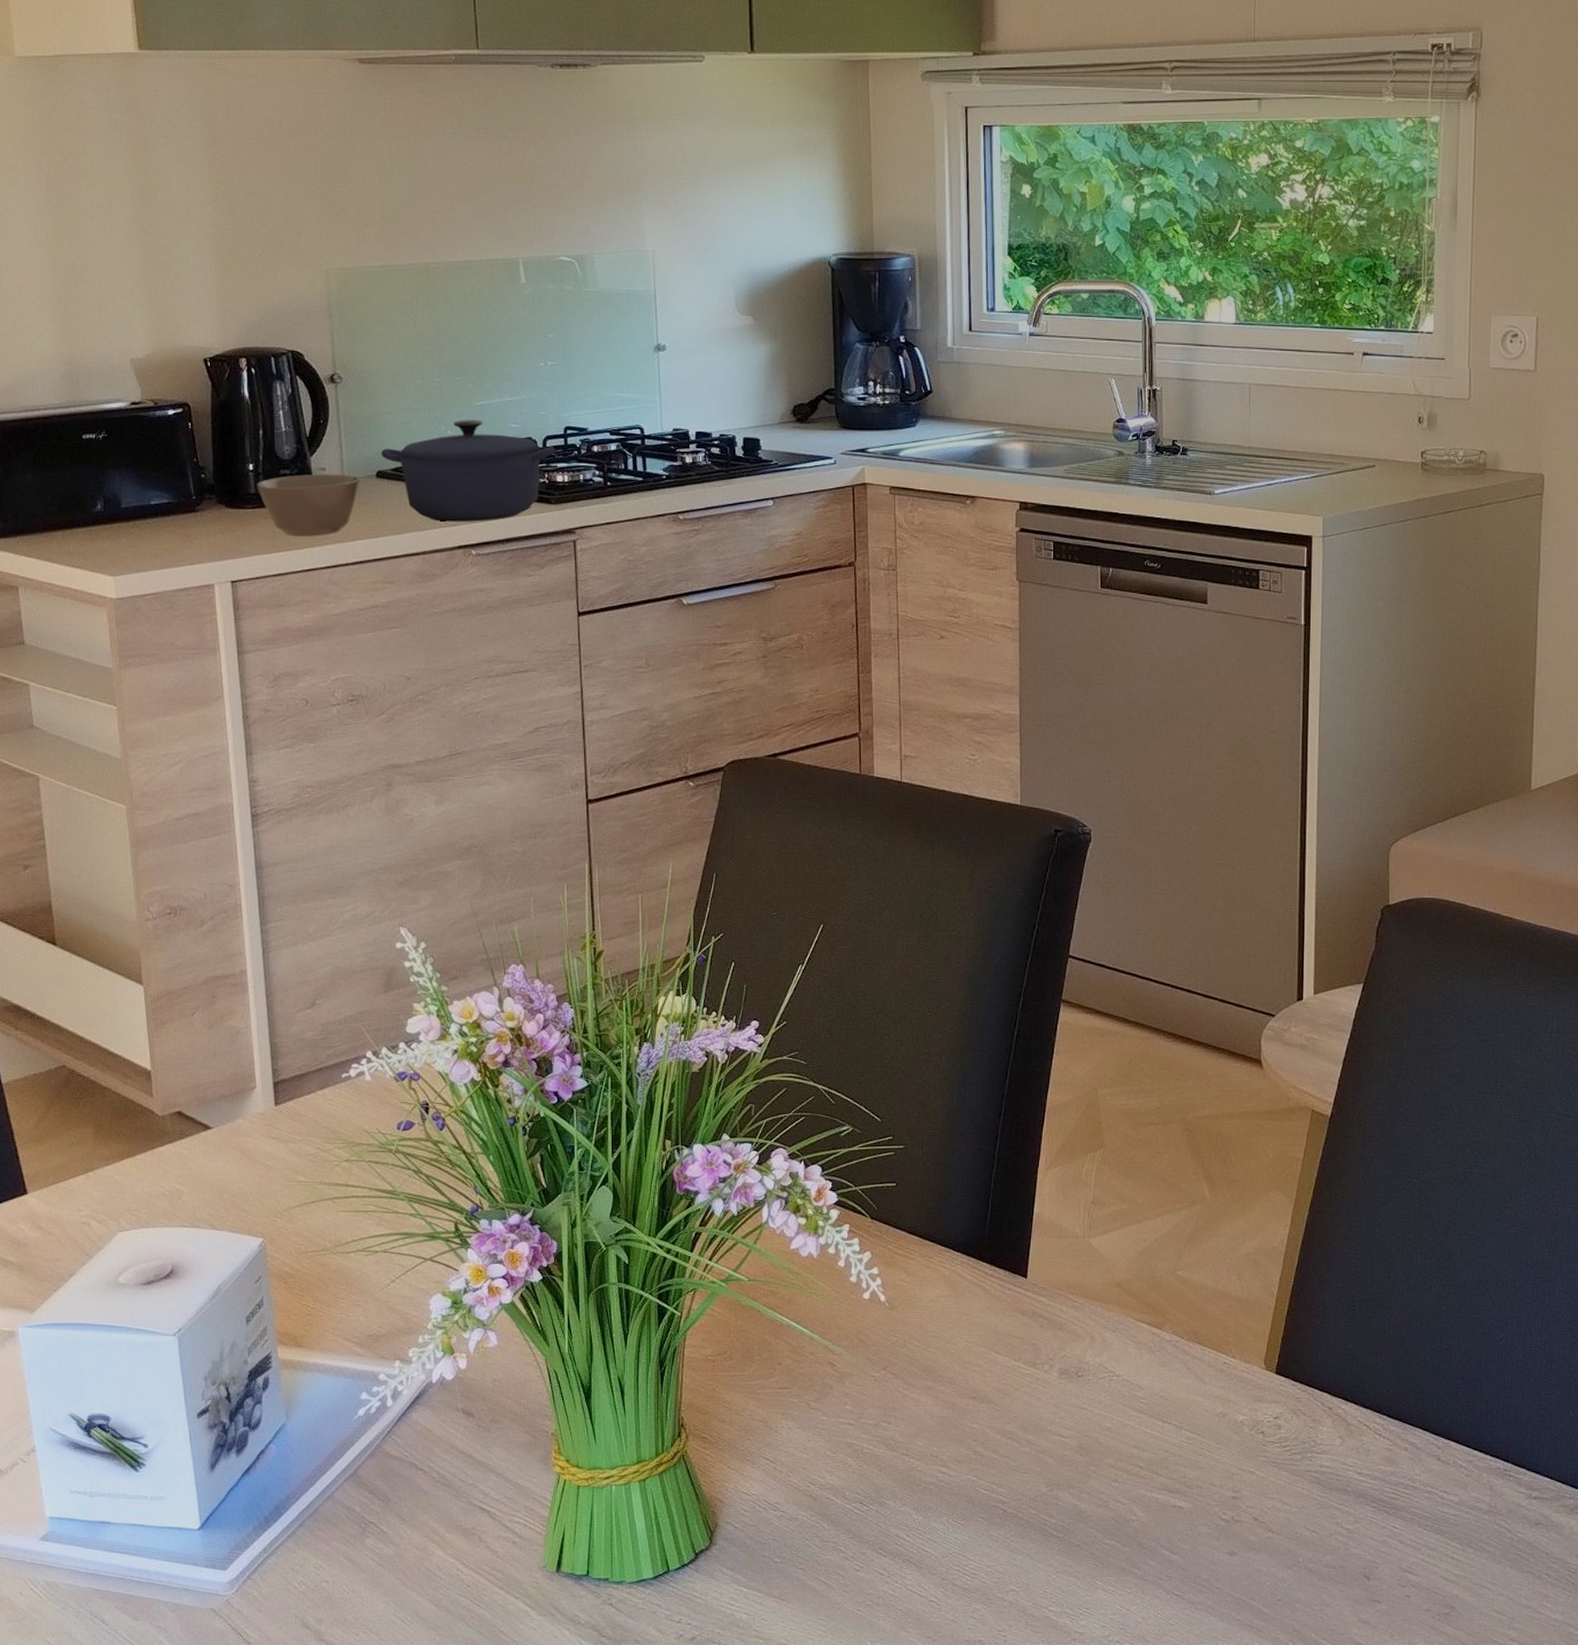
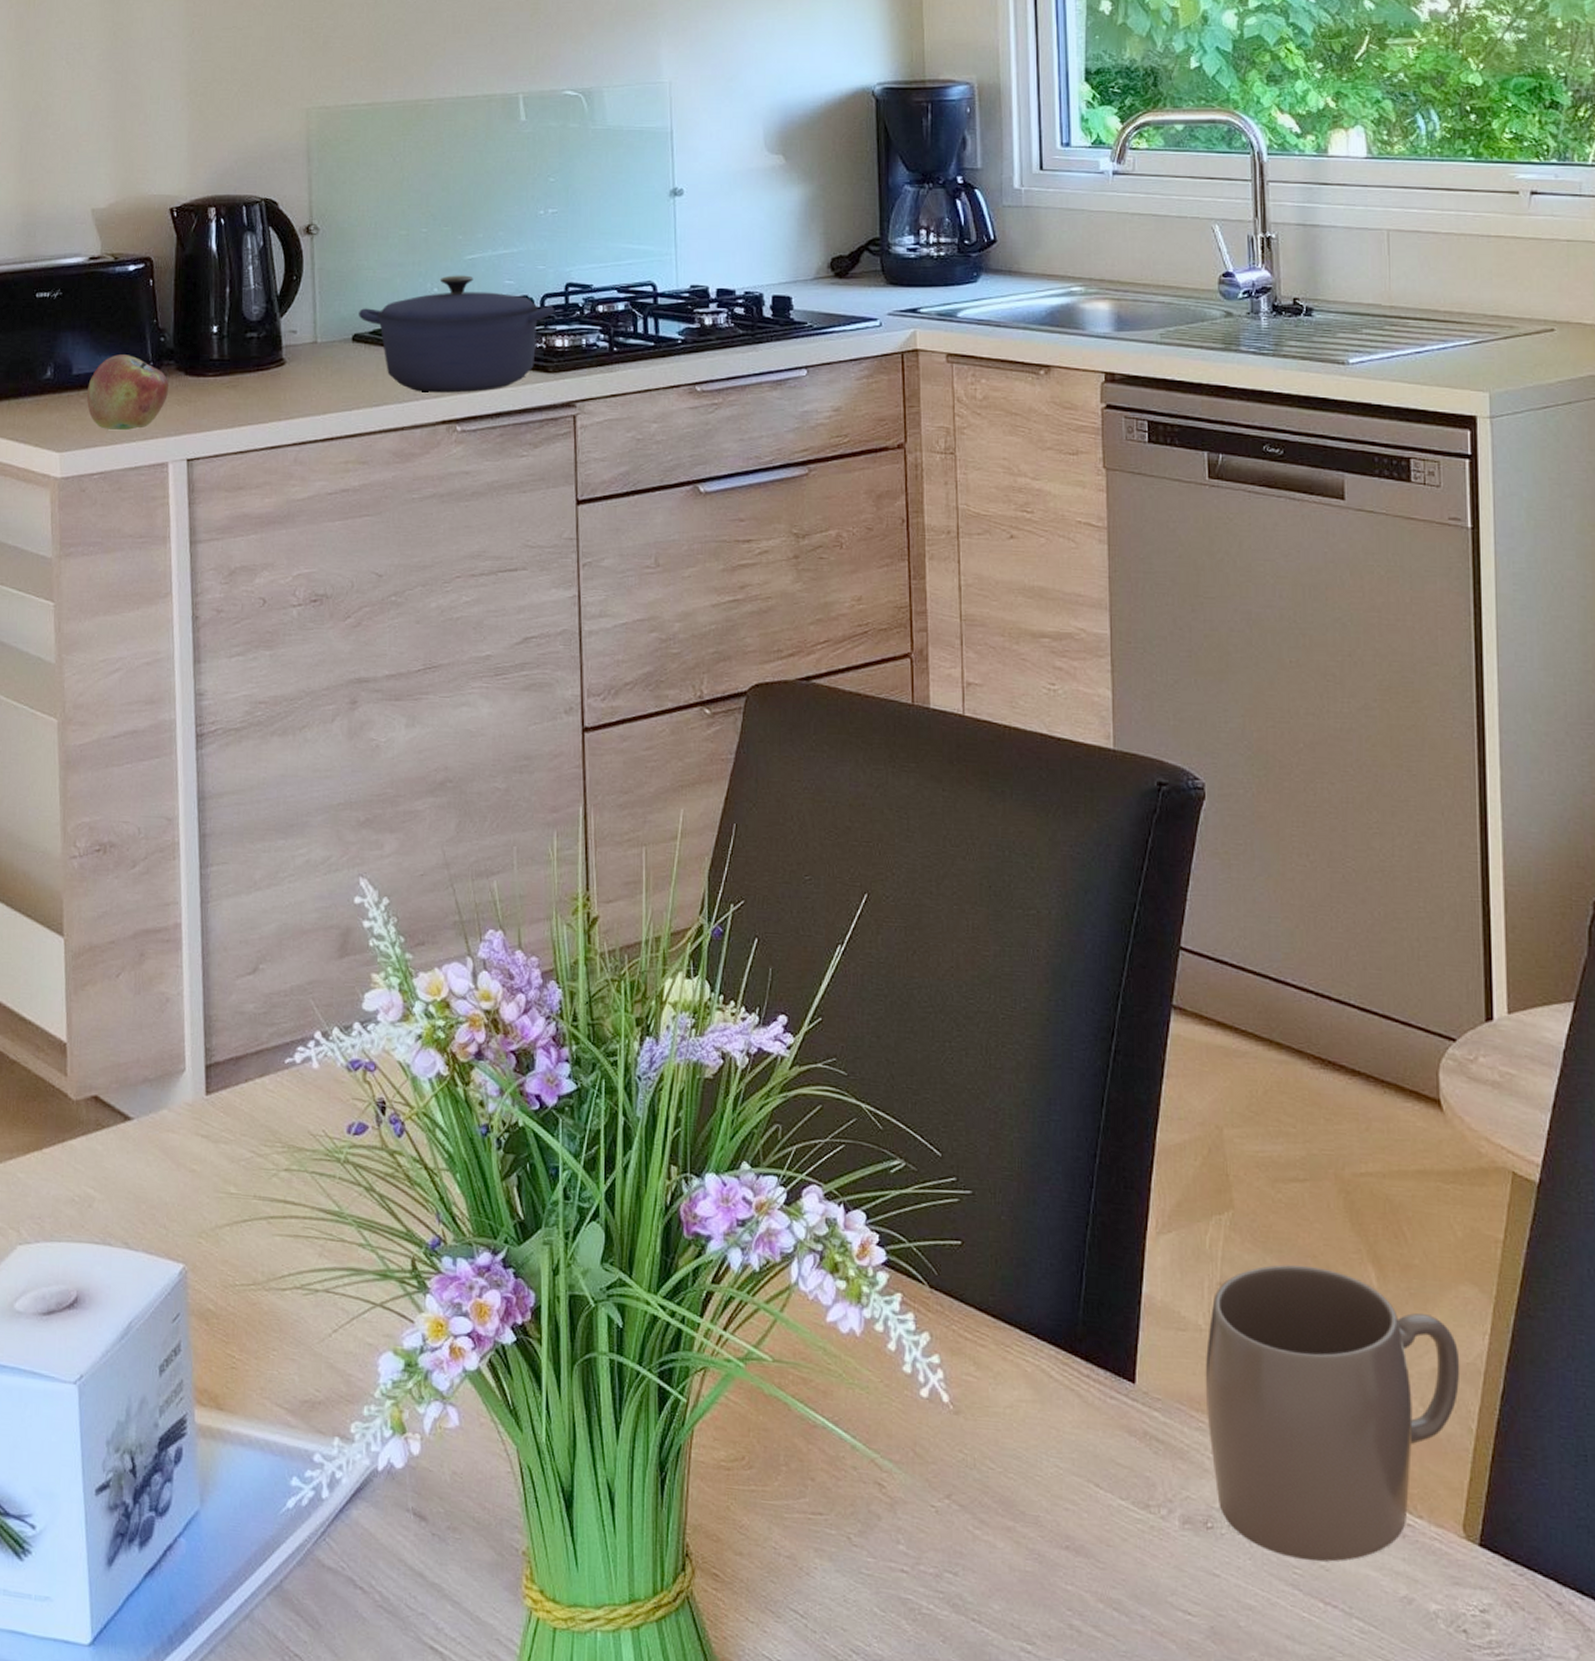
fruit: none [135,490,212,557] -> present [86,354,169,431]
bowl: present [255,474,360,537] -> none [219,337,335,409]
mug: none [1079,1186,1267,1393] -> present [1205,1264,1460,1562]

